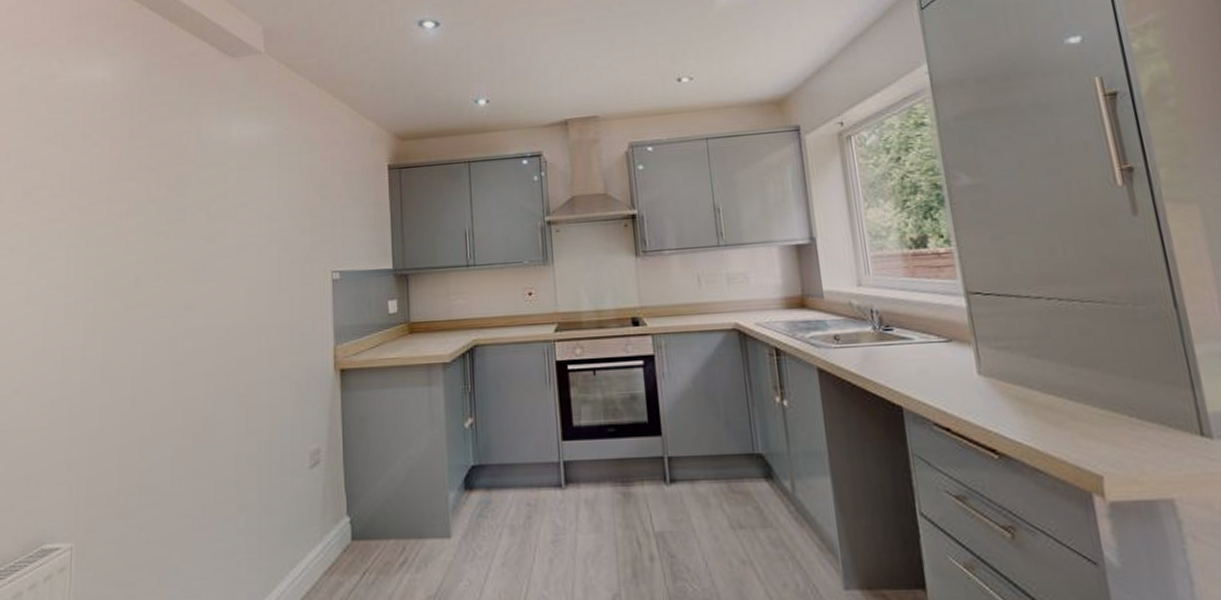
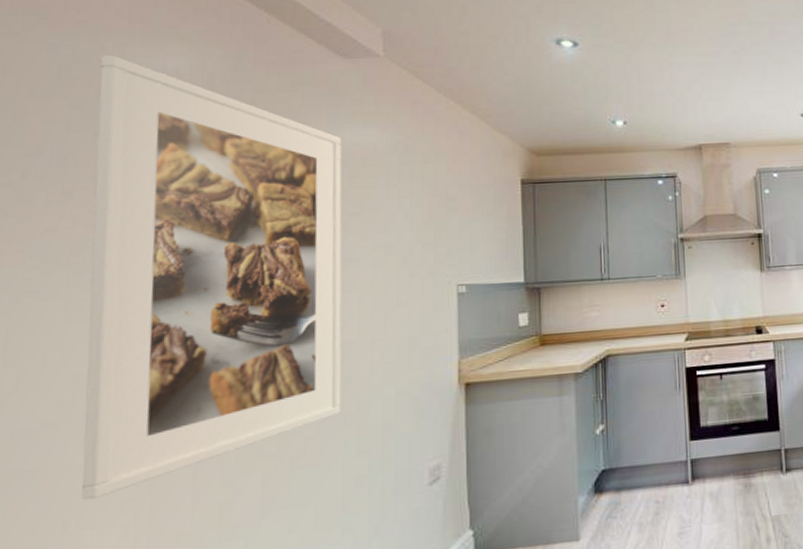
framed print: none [39,71,234,460] -> present [82,55,342,501]

